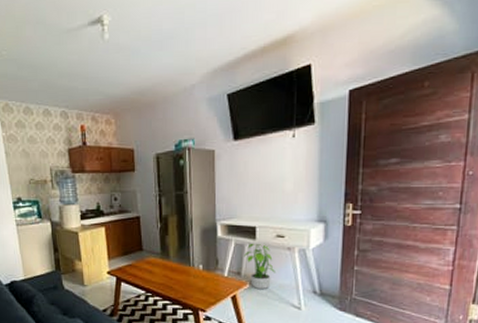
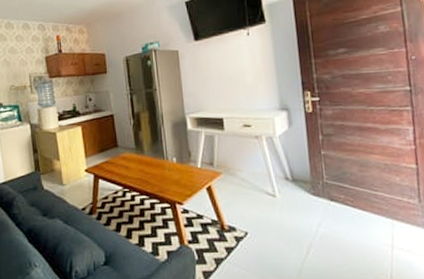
potted plant: present [244,243,275,290] -> none [215,133,246,179]

